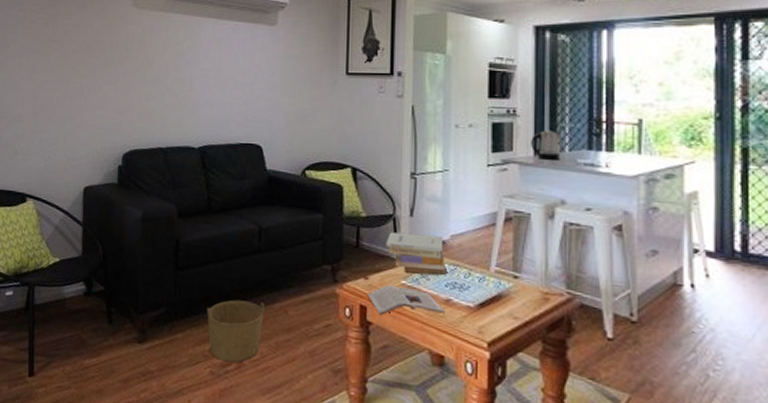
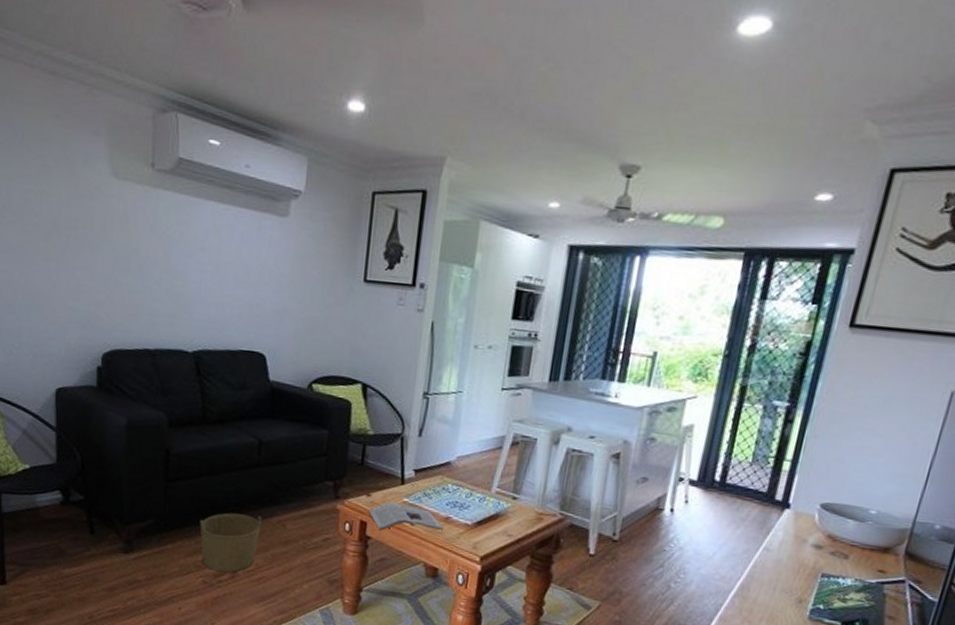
books: present [386,232,447,276] -> none [391,451,450,496]
kettle: present [531,130,560,161] -> none [547,356,577,388]

